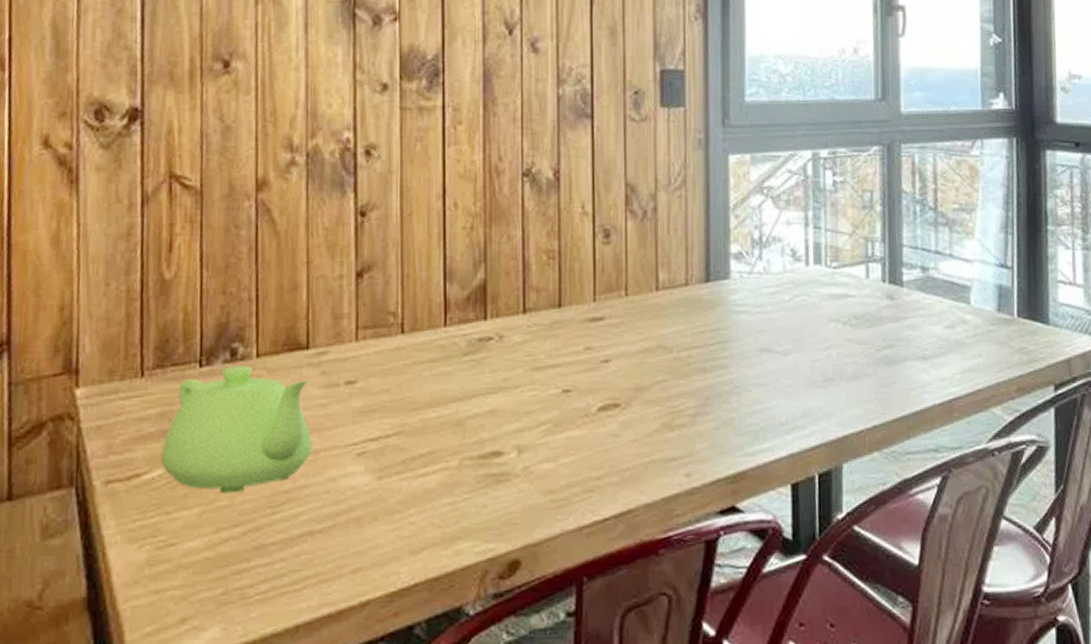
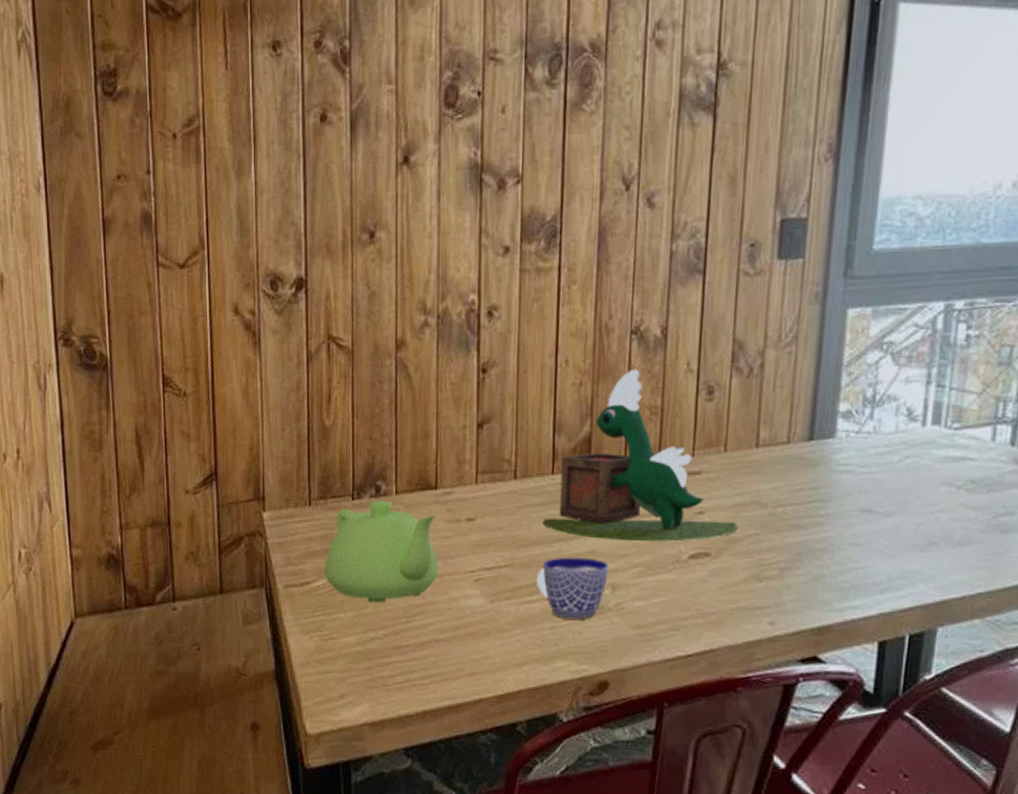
cup: none [431,418,513,491] -> present [536,557,609,619]
plant pot: none [436,212,645,397] -> present [543,369,737,542]

